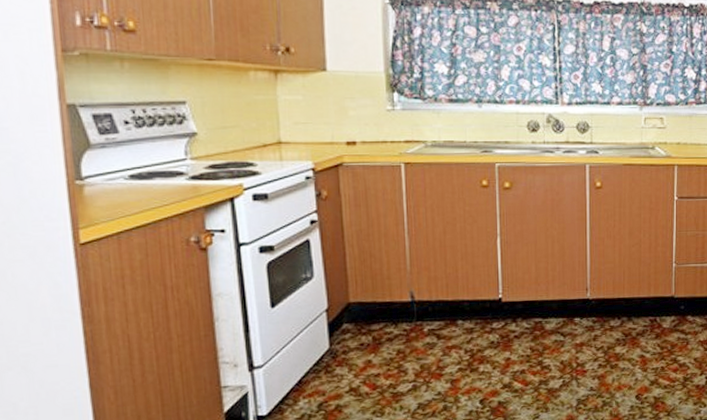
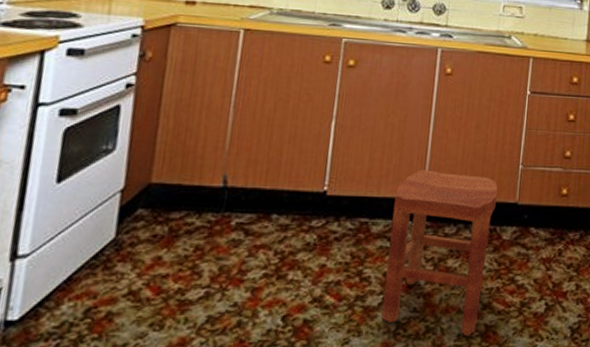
stool: none [562,274,655,407] -> present [381,170,498,337]

